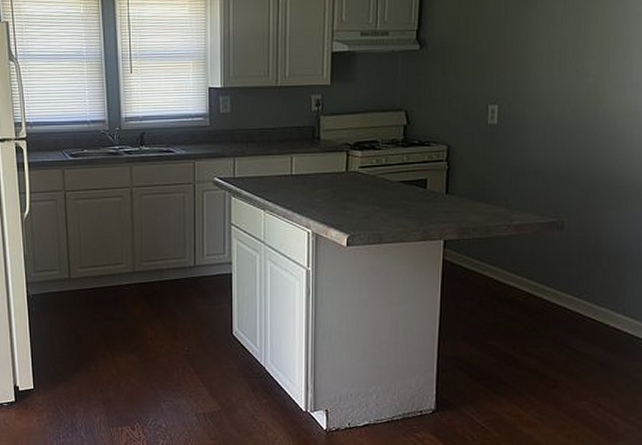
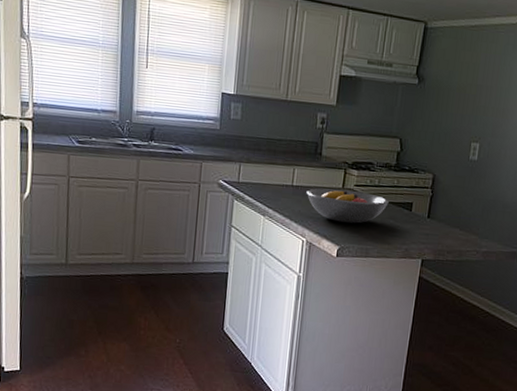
fruit bowl: none [307,173,400,208] -> present [306,188,389,224]

